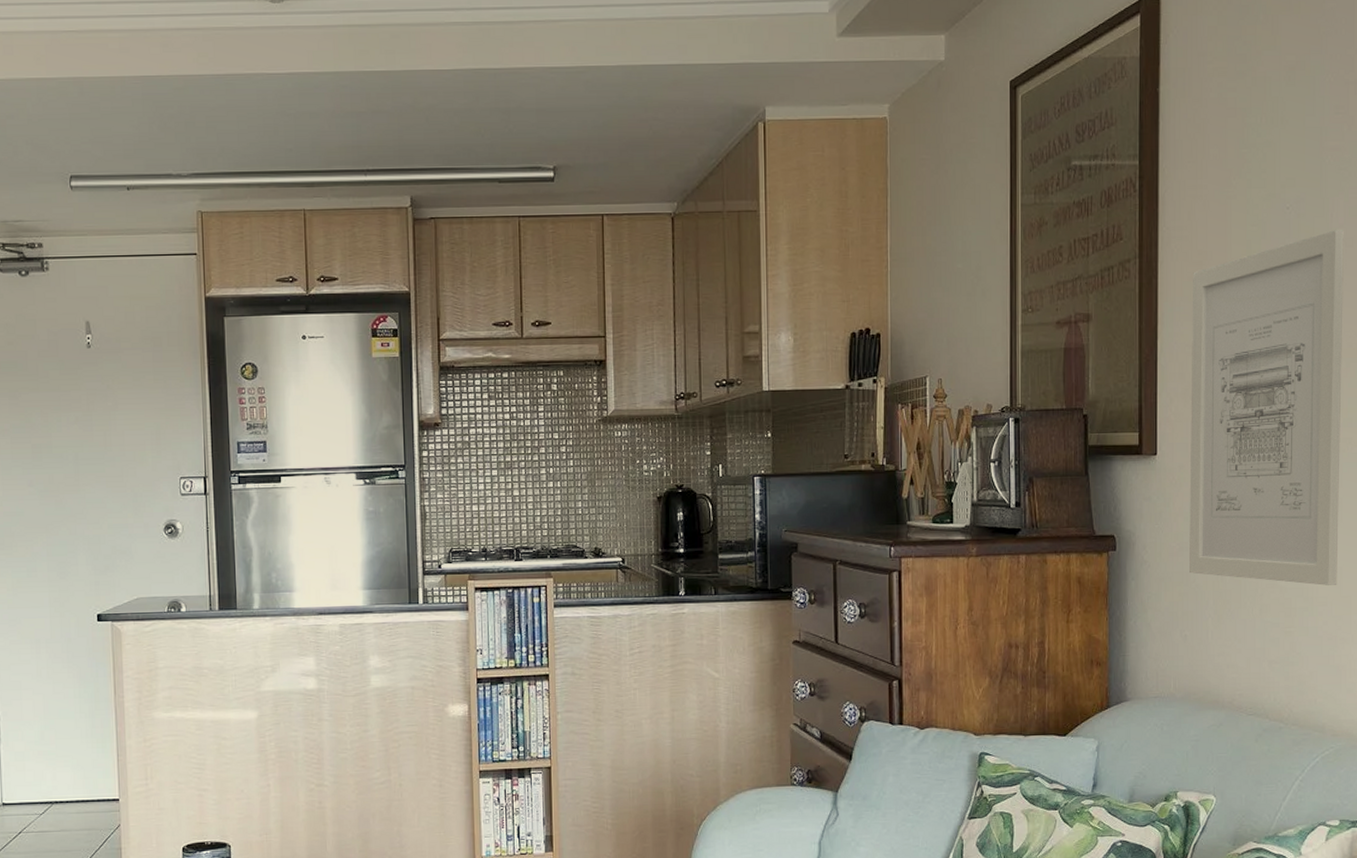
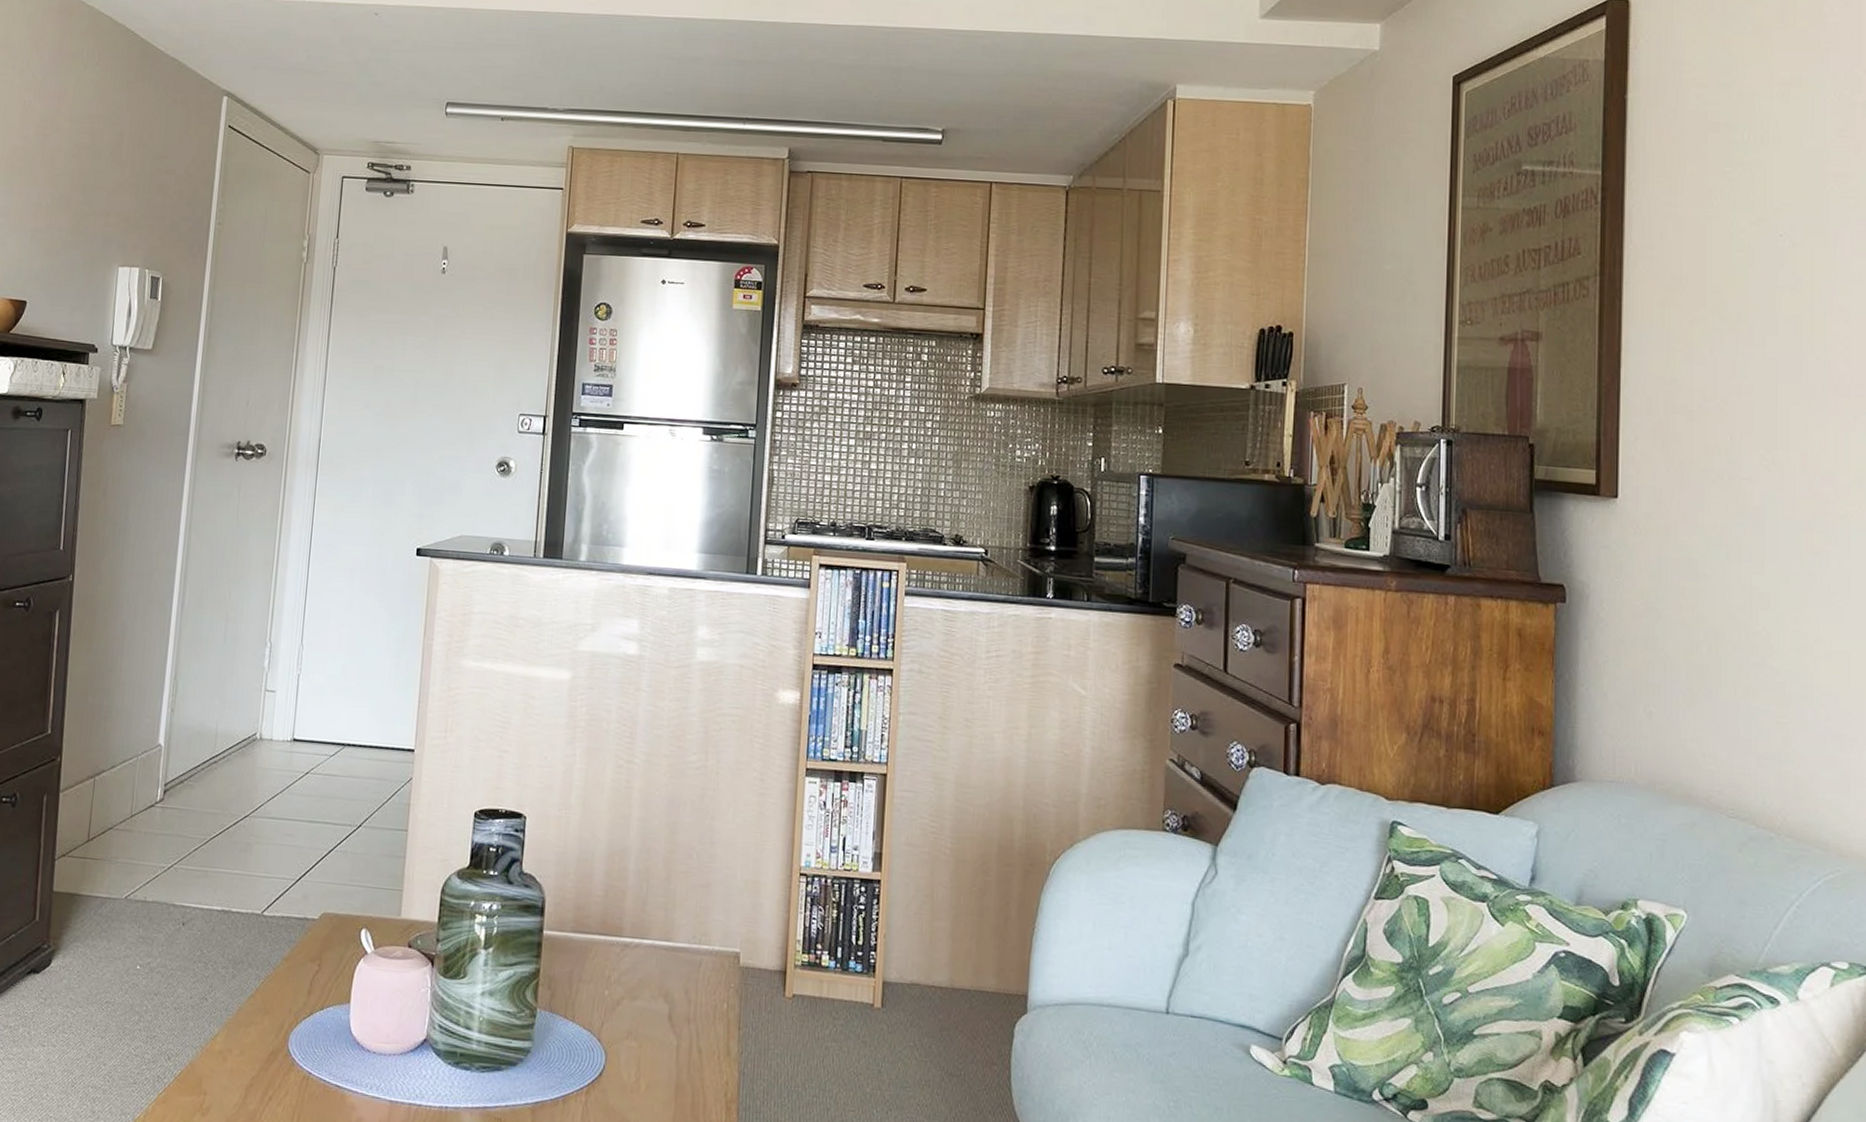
wall art: present [1188,230,1345,586] -> none [1655,264,1852,673]

